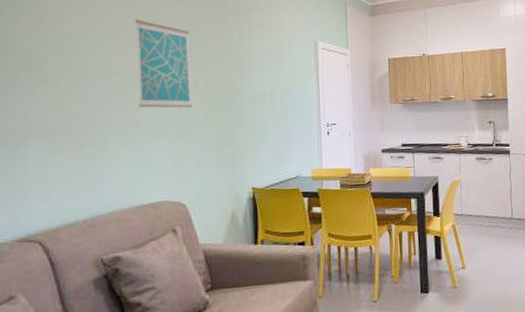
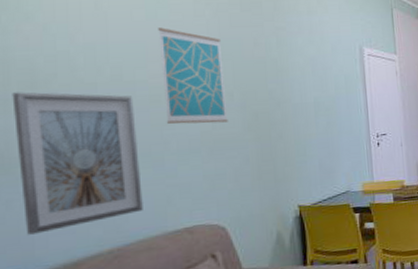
picture frame: none [9,74,115,202] -> present [12,92,143,235]

